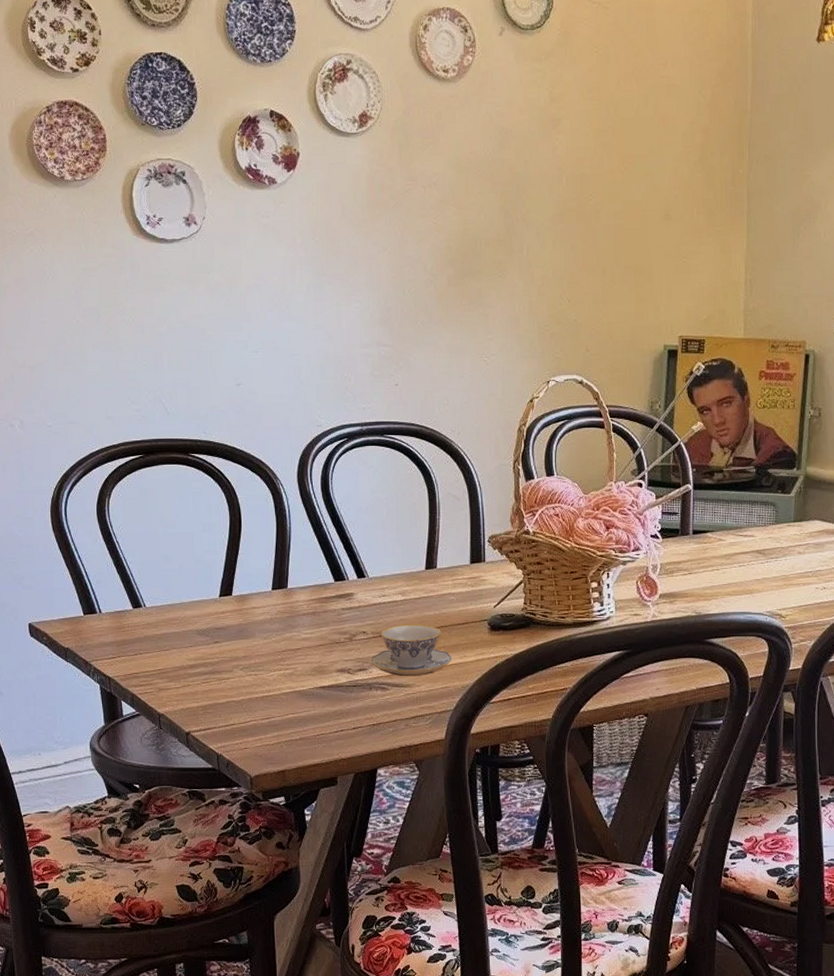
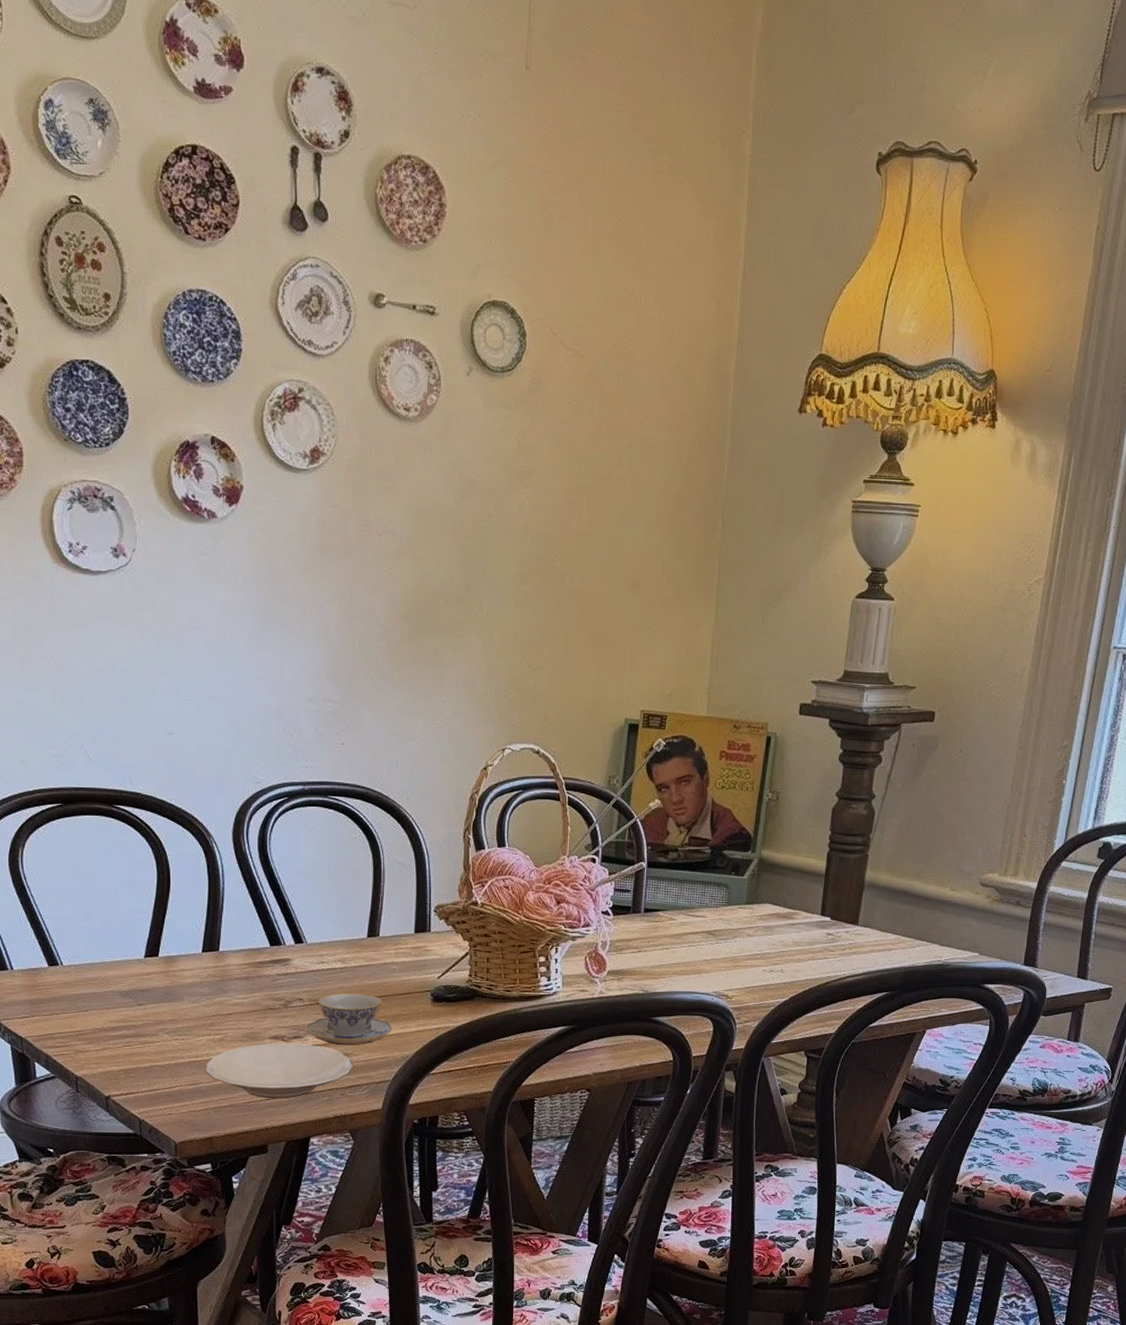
saucer: none [276,676,417,731] -> present [204,1043,355,1099]

